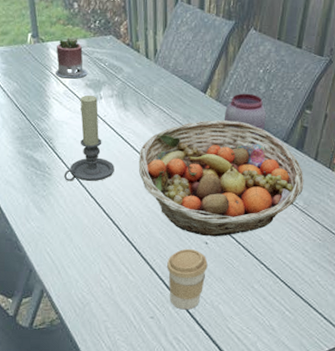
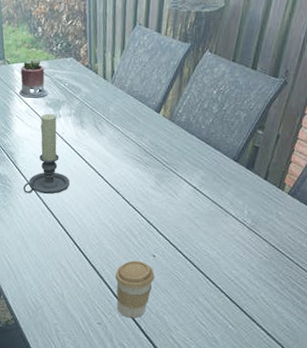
fruit basket: present [138,120,304,237] -> none [92,138,253,251]
jar: present [225,93,266,145] -> none [177,113,218,163]

